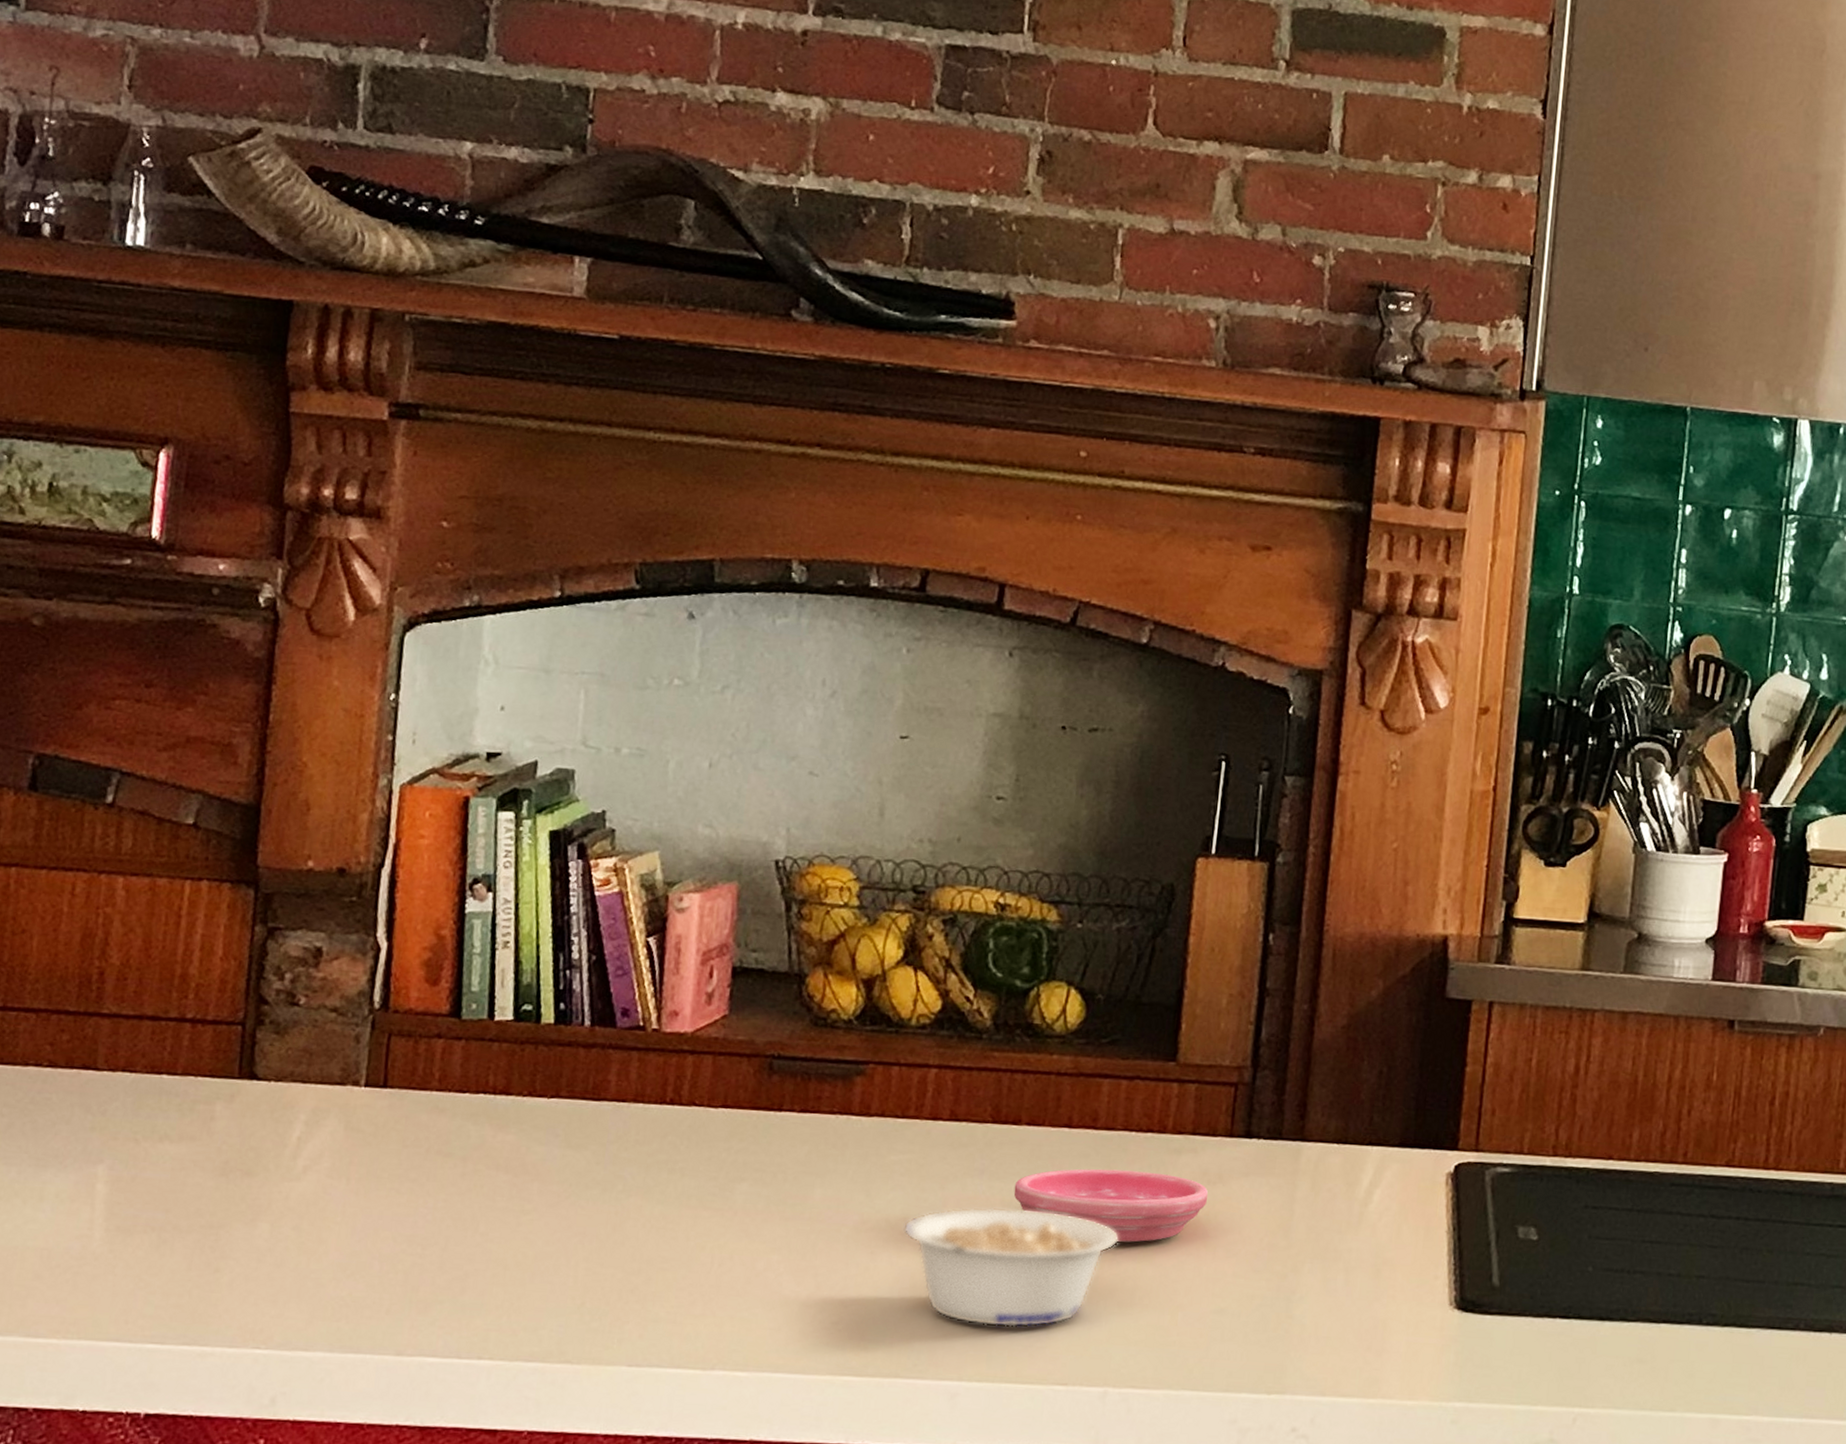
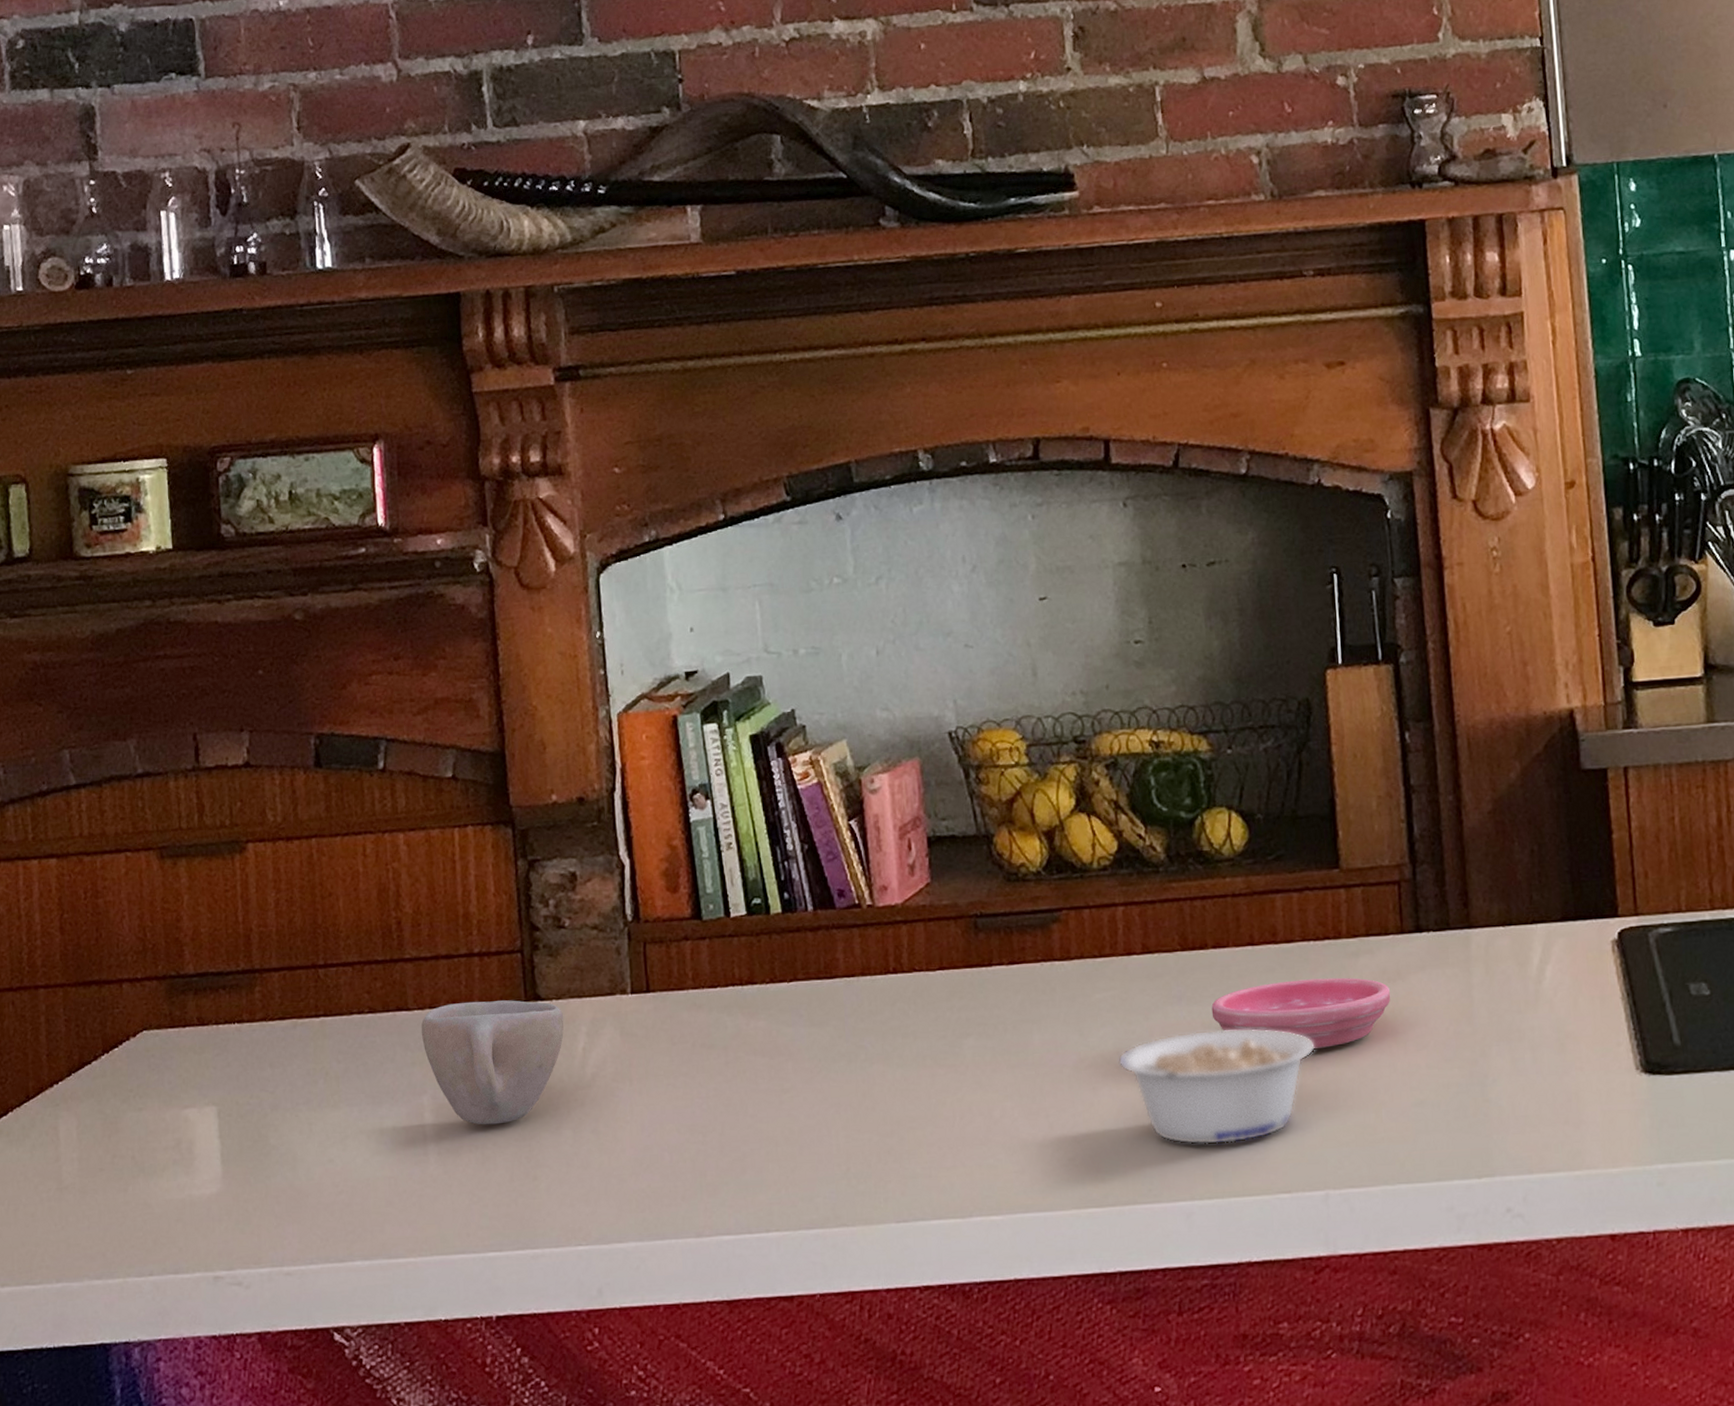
cup: none [107,1069,281,1207] -> present [421,1000,564,1125]

